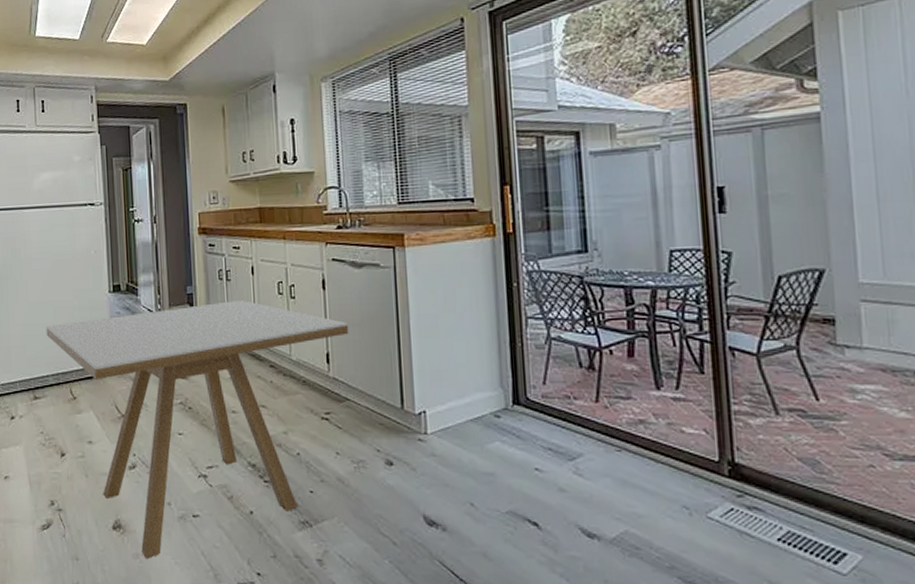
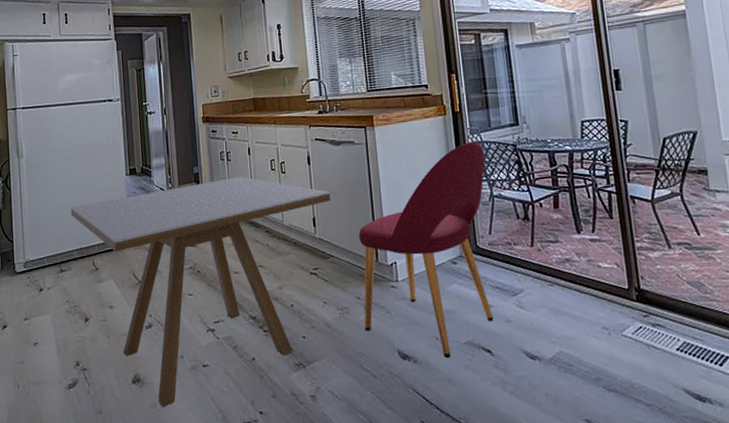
dining chair: none [381,269,543,529] -> present [358,141,493,359]

